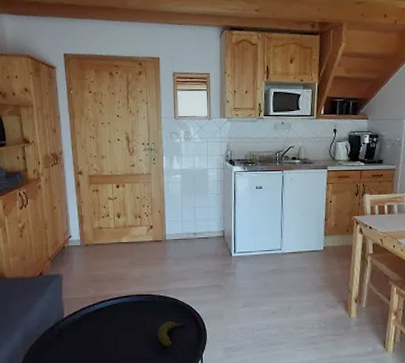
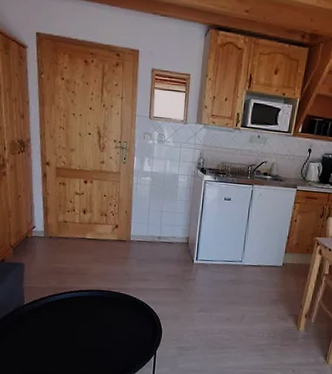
fruit: present [158,321,186,347] -> none [115,317,143,342]

